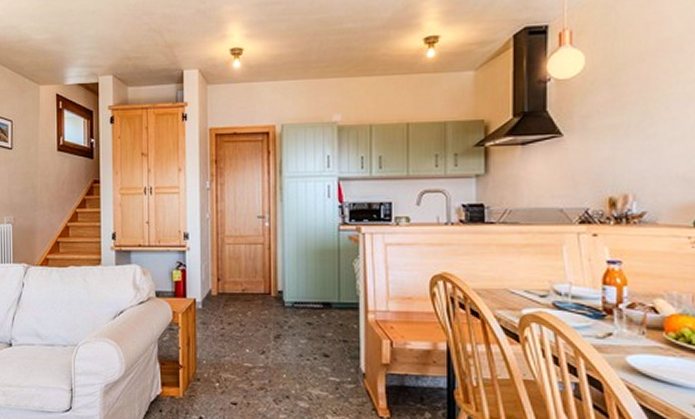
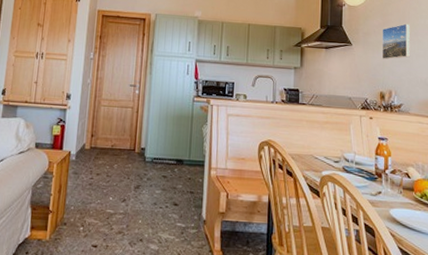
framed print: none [610,94,659,151] -> present [381,23,411,60]

